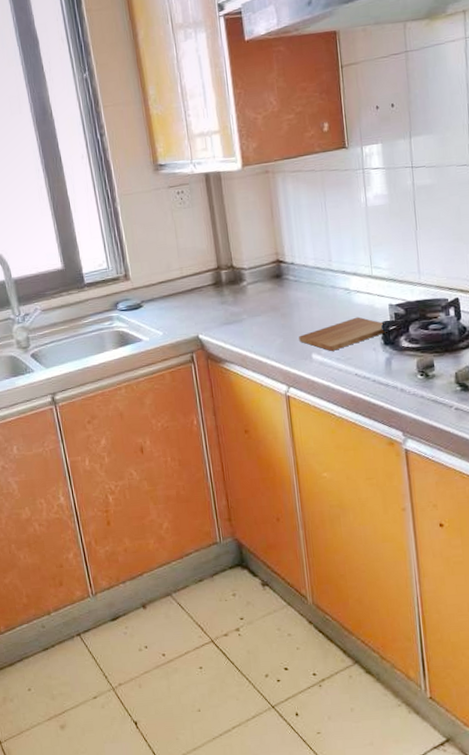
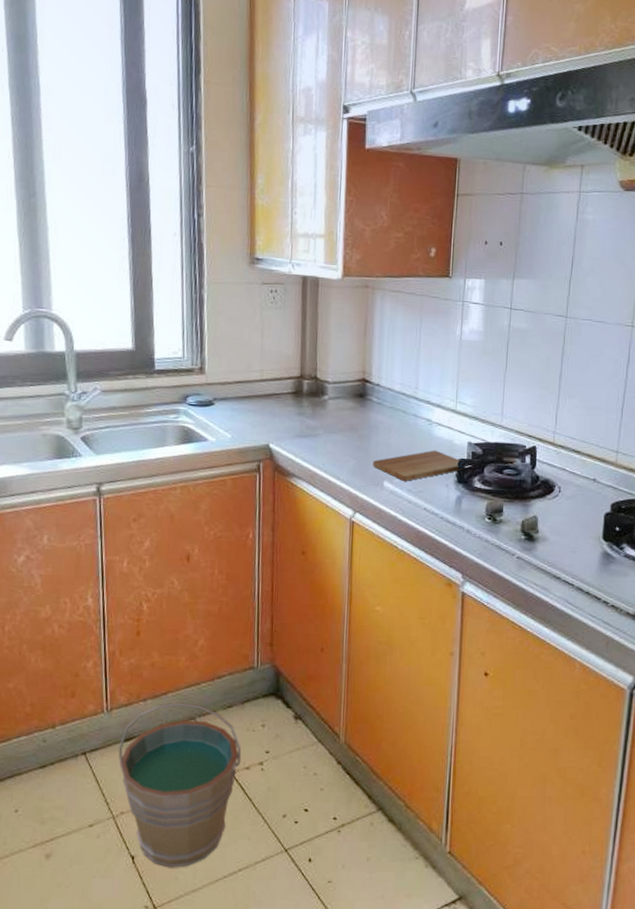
bucket: none [107,581,219,730] -> present [118,702,242,868]

